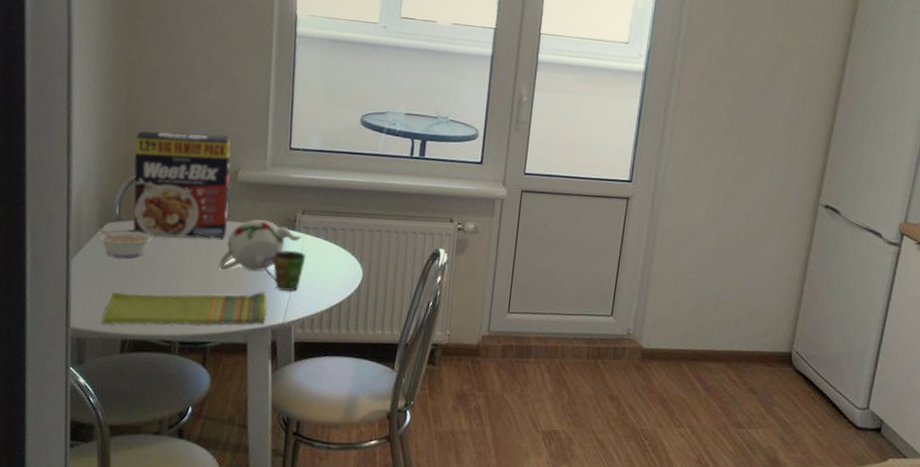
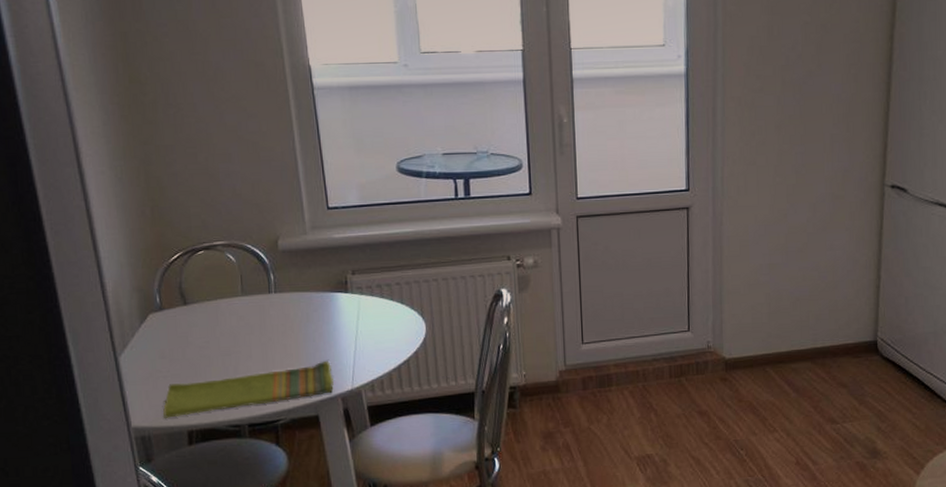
legume: present [94,227,153,258] -> none [137,318,201,348]
cereal box: present [133,131,231,239] -> none [162,204,276,321]
teapot: present [218,219,301,271] -> none [274,286,356,344]
cup: present [261,250,306,291] -> none [319,313,364,356]

